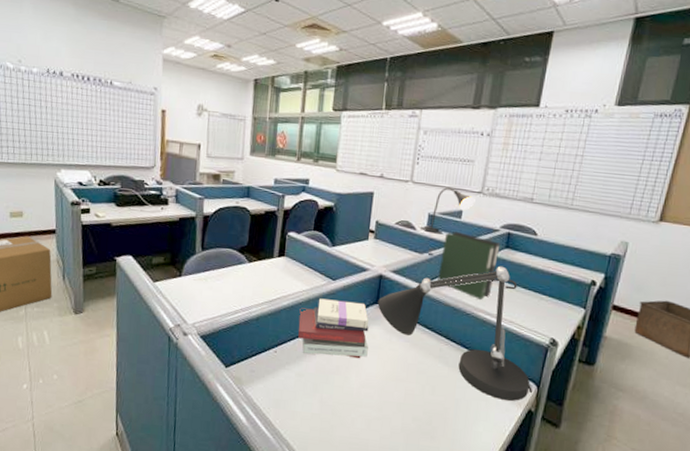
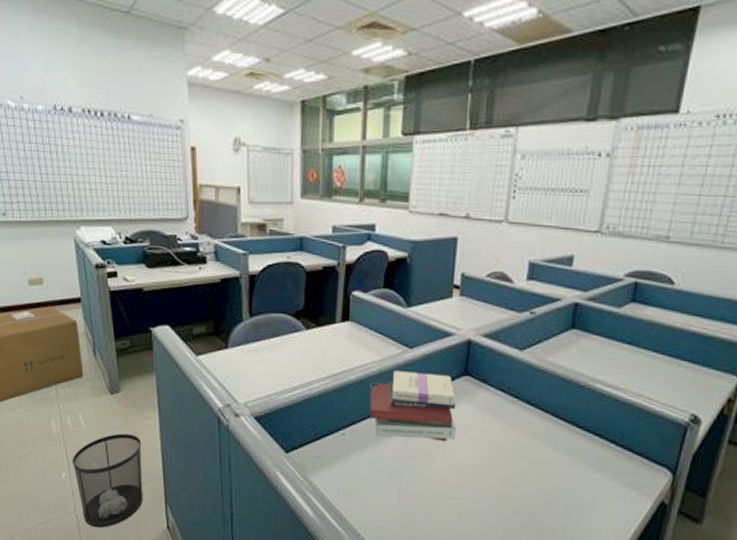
waste bin: none [34,349,99,435] -> present [72,433,143,528]
desk lamp: present [377,266,532,402] -> none [466,325,666,492]
desk lamp: present [420,187,475,234] -> none [518,227,591,287]
binder: present [437,231,501,300] -> none [542,282,625,368]

